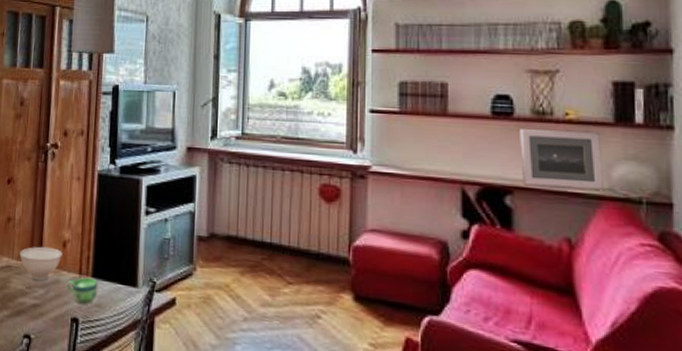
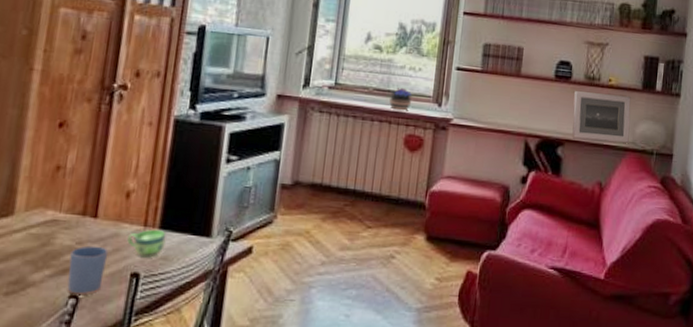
bowl: present [19,246,63,281] -> none [70,197,125,235]
mug: none [21,290,52,336] -> present [67,245,109,295]
potted flower: none [299,135,324,159] -> present [389,88,413,111]

